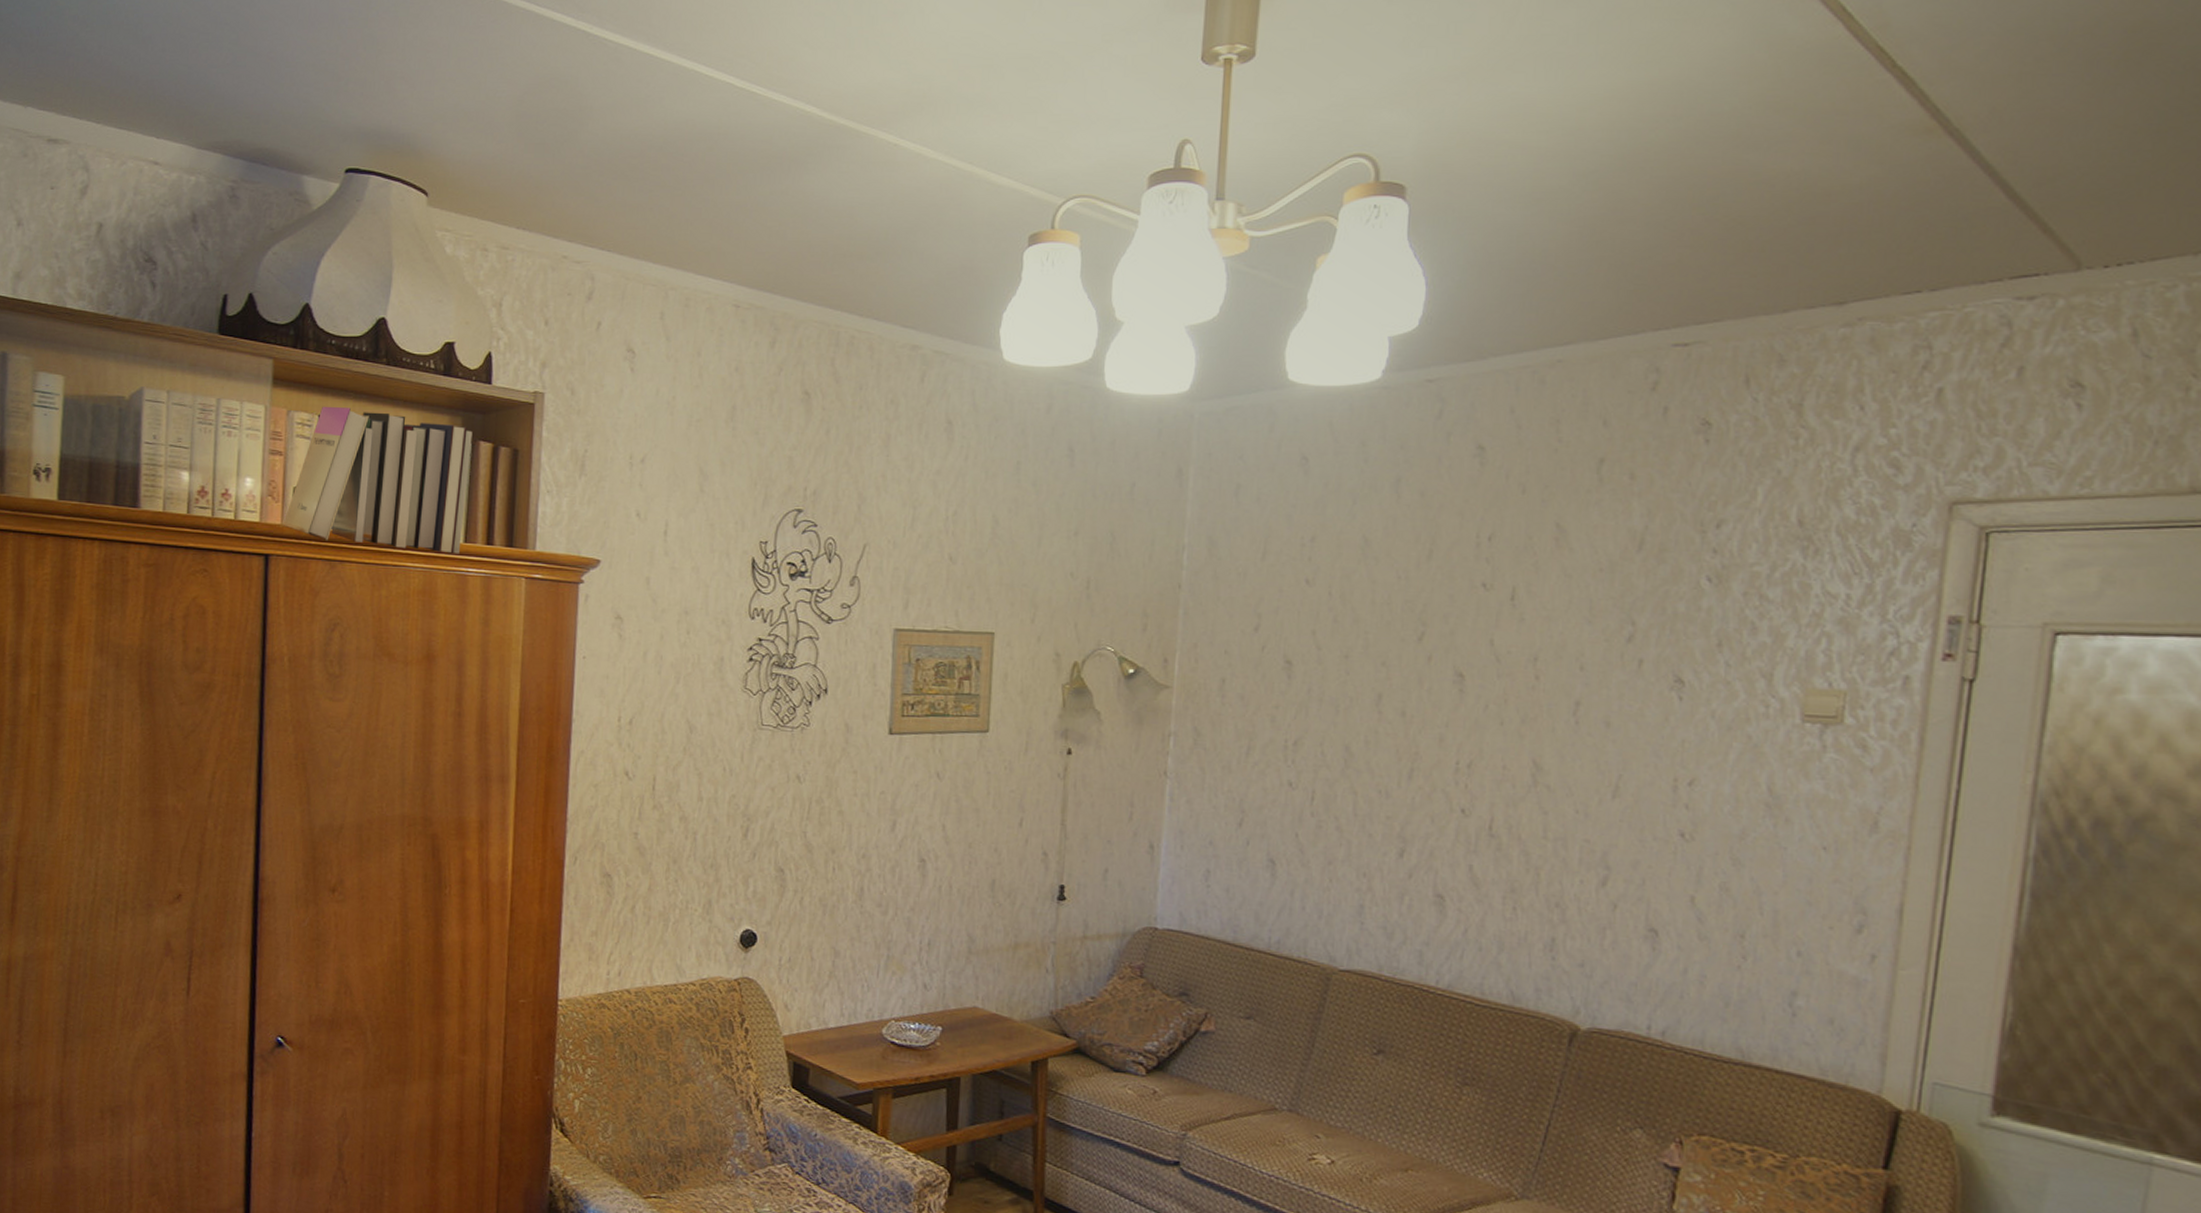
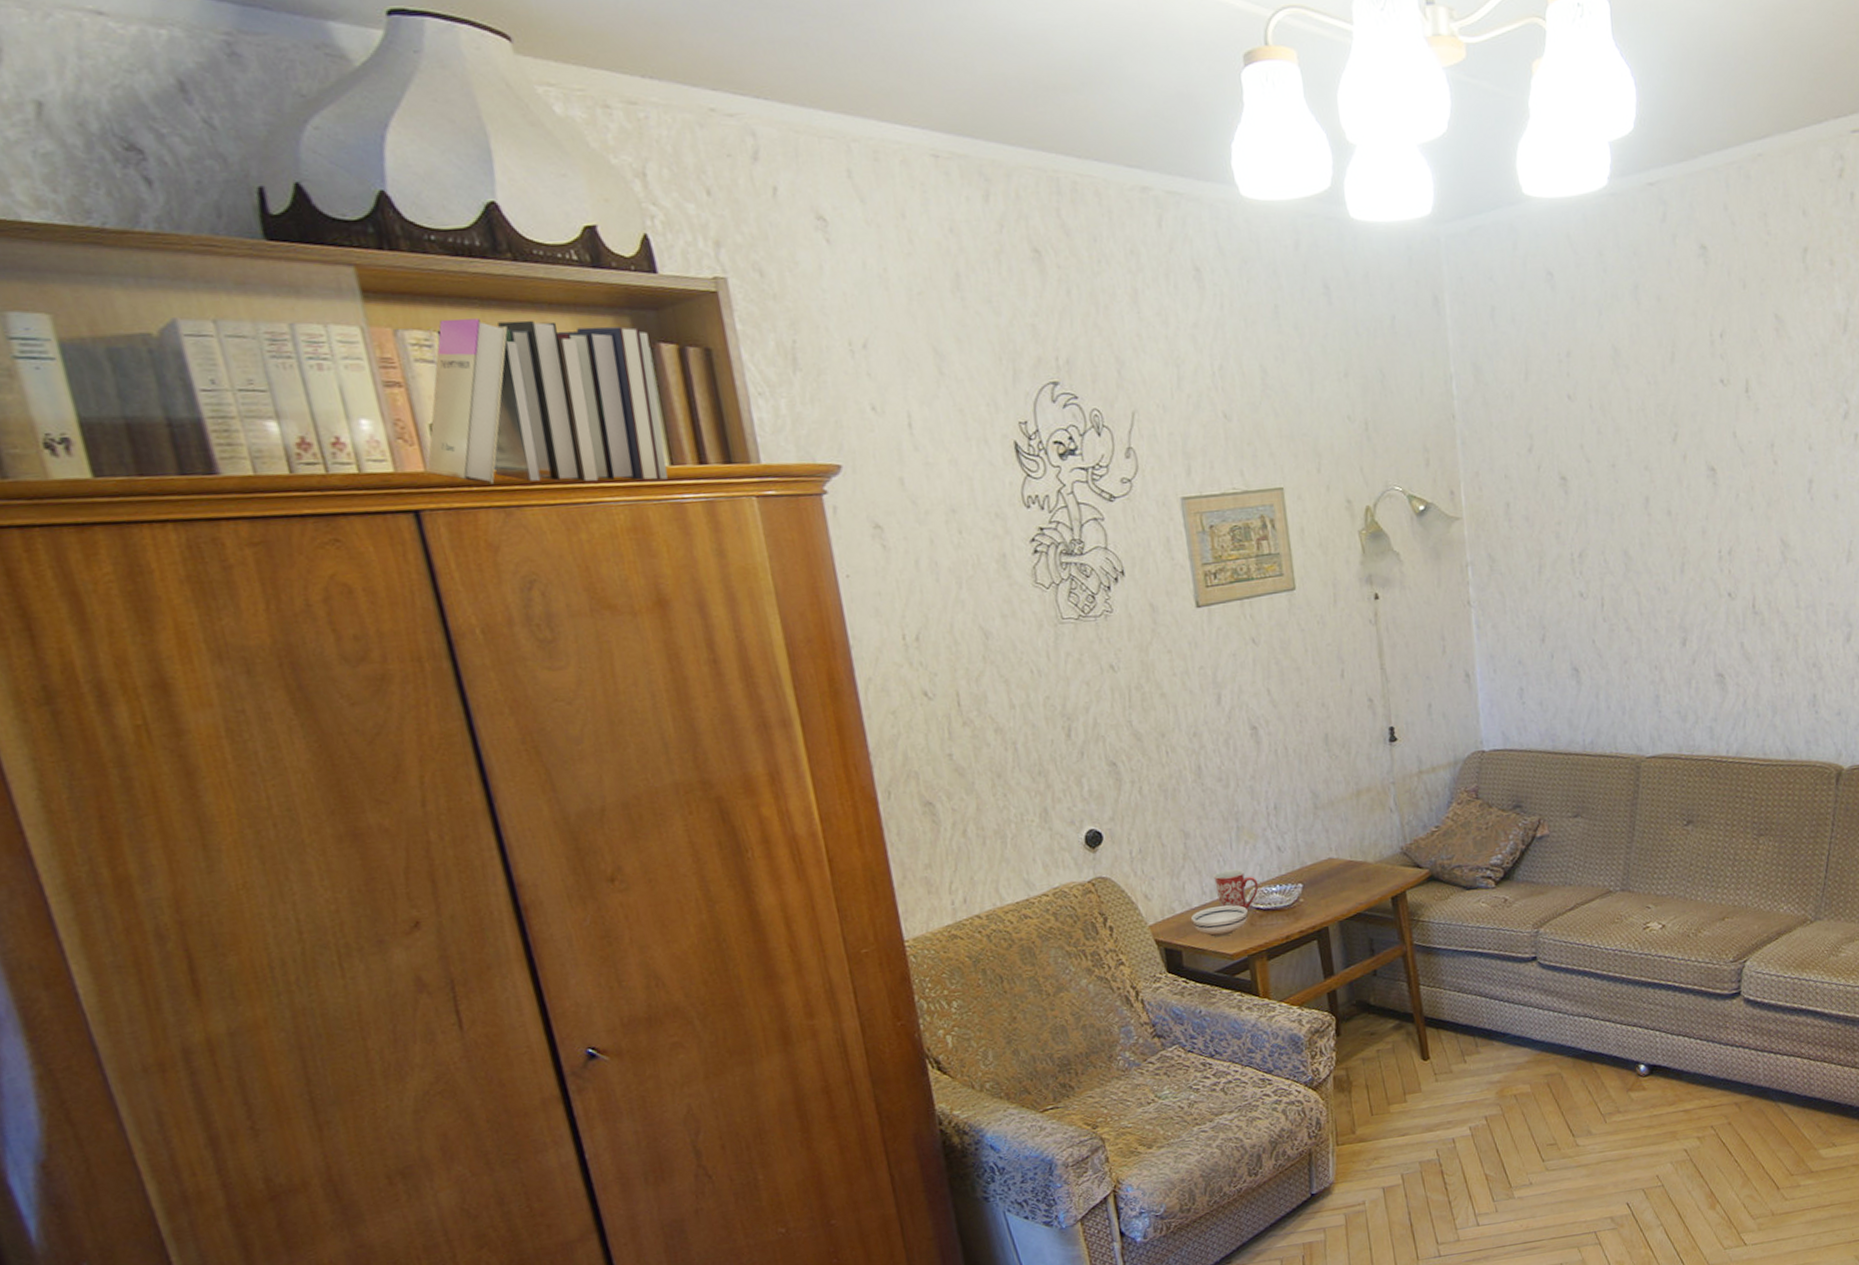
bowl: none [825,1031,882,1064] -> present [1191,904,1249,938]
mug: none [854,996,898,1042] -> present [1214,869,1259,910]

